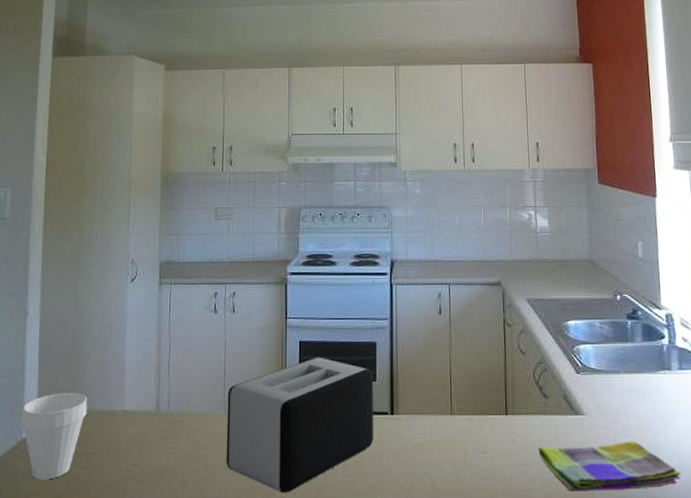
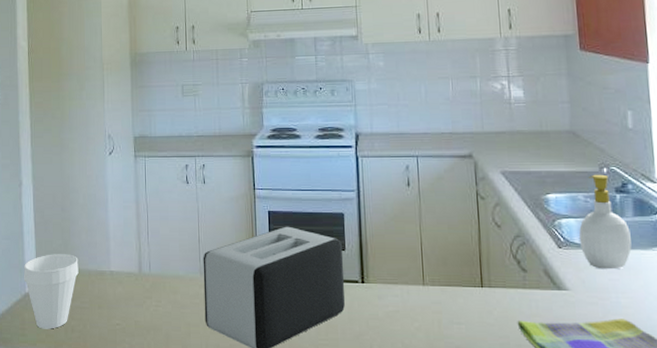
soap bottle: none [594,301,641,394] -> present [578,174,632,270]

